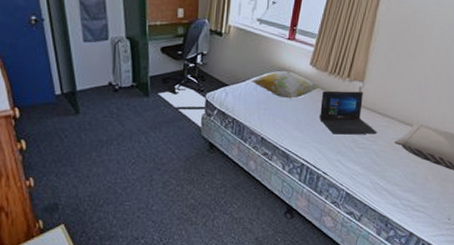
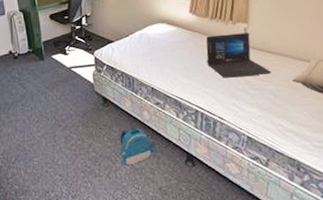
backpack: none [220,175,259,215] -> present [120,126,158,166]
decorative pillow: present [250,70,322,99] -> none [134,21,205,48]

